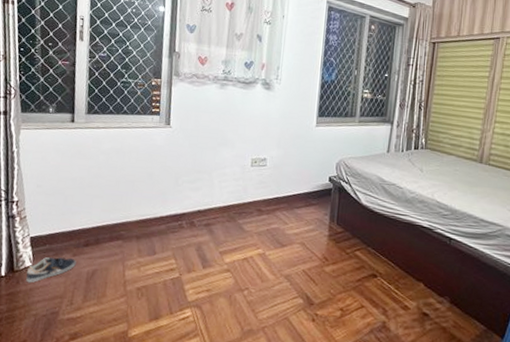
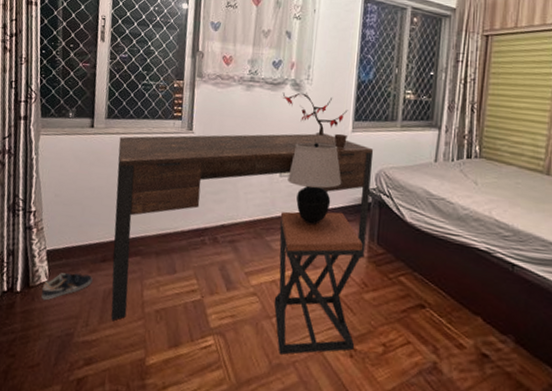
desk: none [94,128,335,299] -> present [111,133,374,320]
stool: none [245,197,324,322] -> present [274,211,363,355]
potted plant: none [253,90,313,141] -> present [282,92,348,148]
table lamp: none [258,135,307,209] -> present [288,142,342,225]

